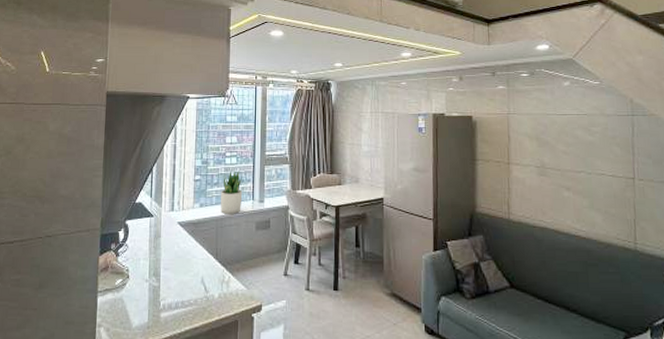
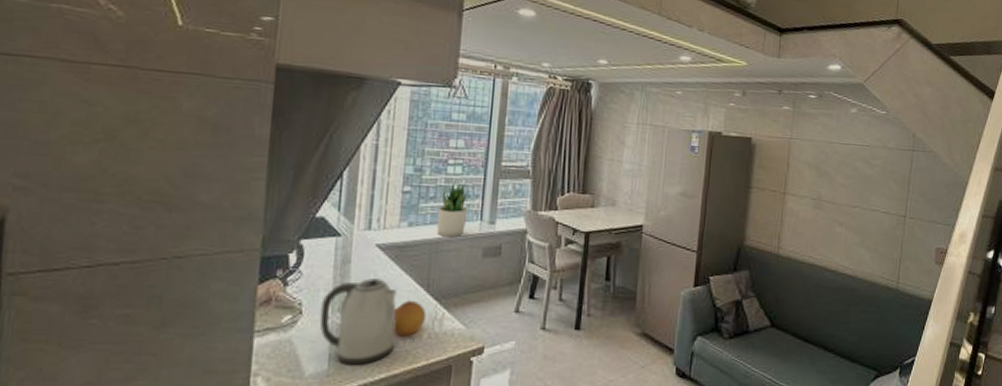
kettle: none [141,249,195,319] -> present [319,278,397,365]
fruit: none [193,266,217,296] -> present [393,300,427,336]

